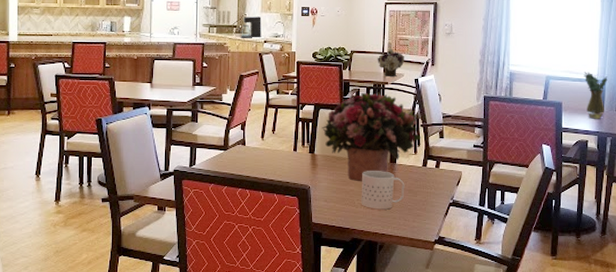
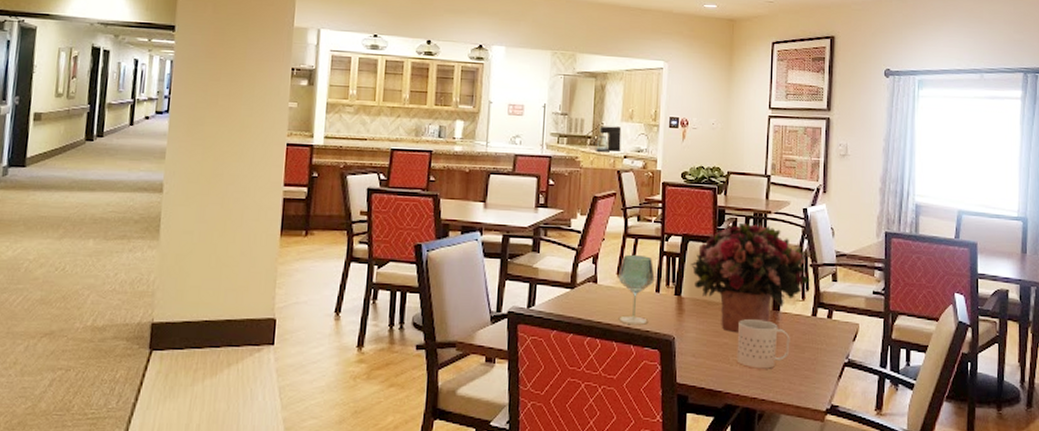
wine glass: none [263,121,292,178] -> present [618,254,655,326]
flower arrangement: present [377,48,405,76] -> none [758,170,792,204]
vase: present [584,72,608,119] -> none [1002,206,1030,264]

